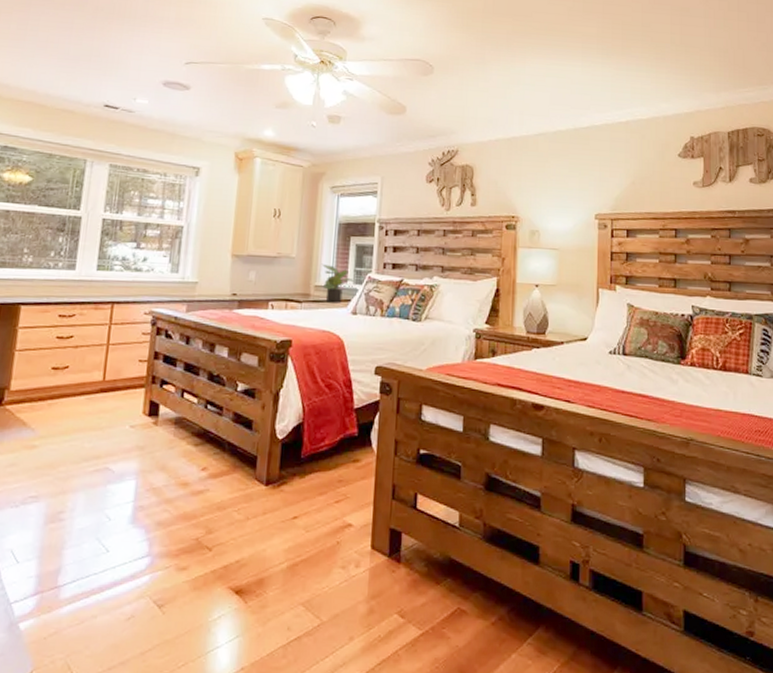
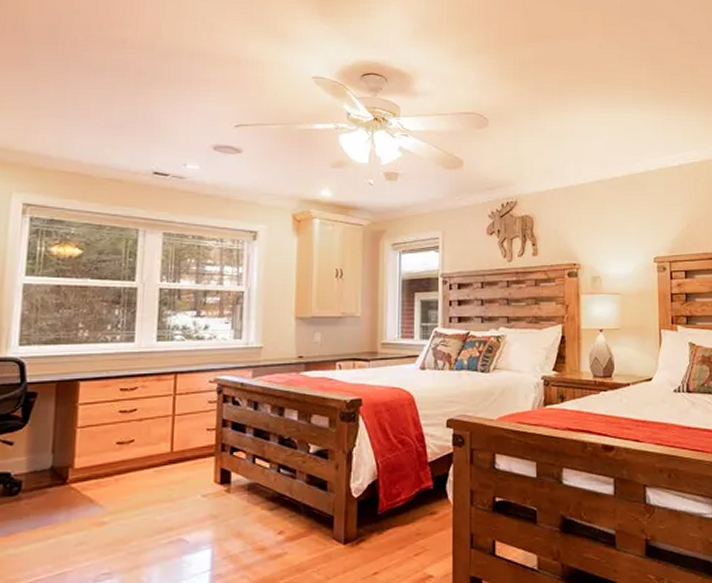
potted plant: present [321,263,353,303] -> none [387,321,420,360]

